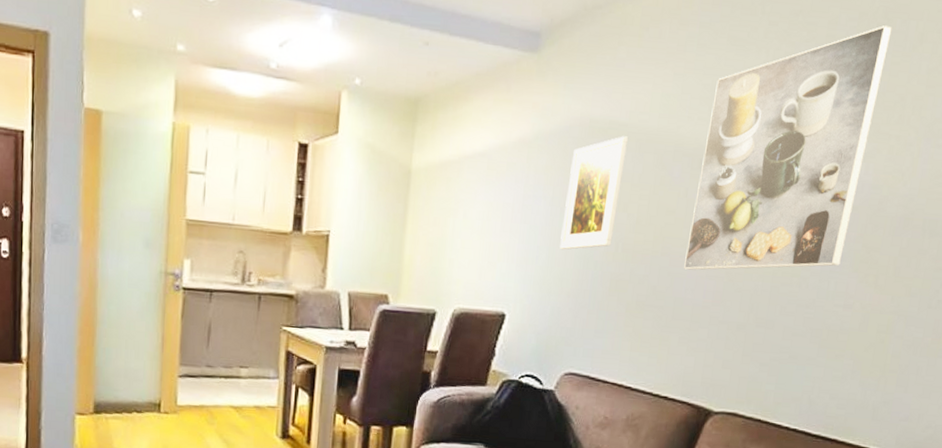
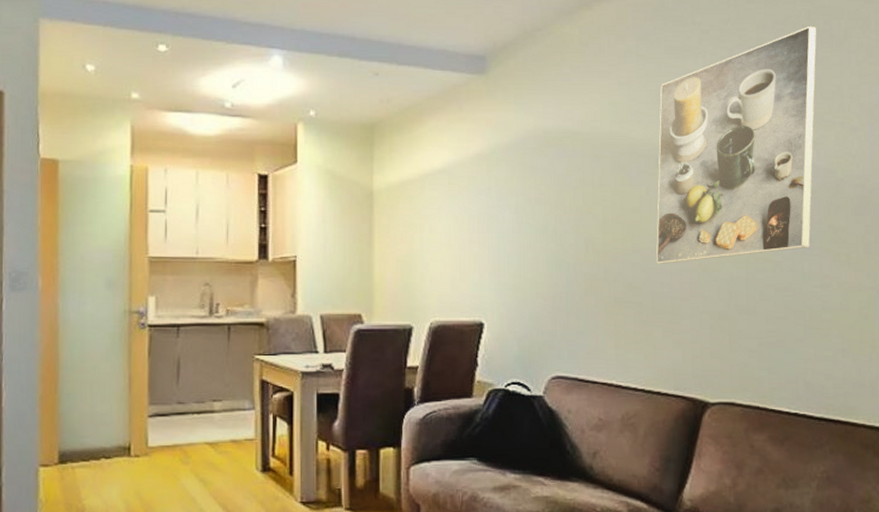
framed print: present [560,136,628,250] -> none [529,143,583,256]

